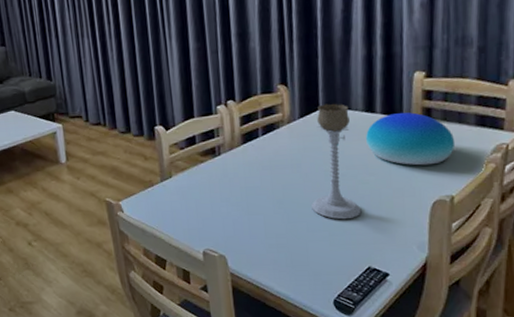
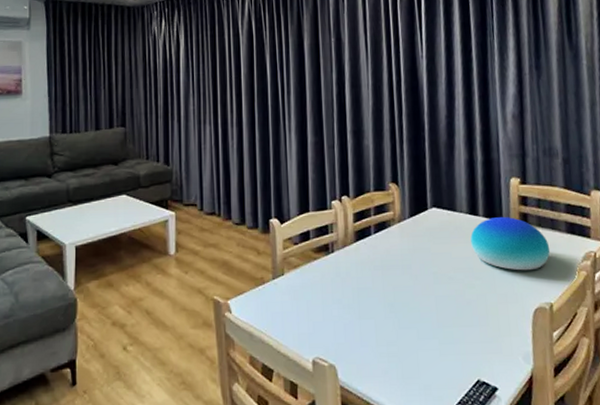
candle holder: present [311,103,362,220] -> none [421,204,469,327]

